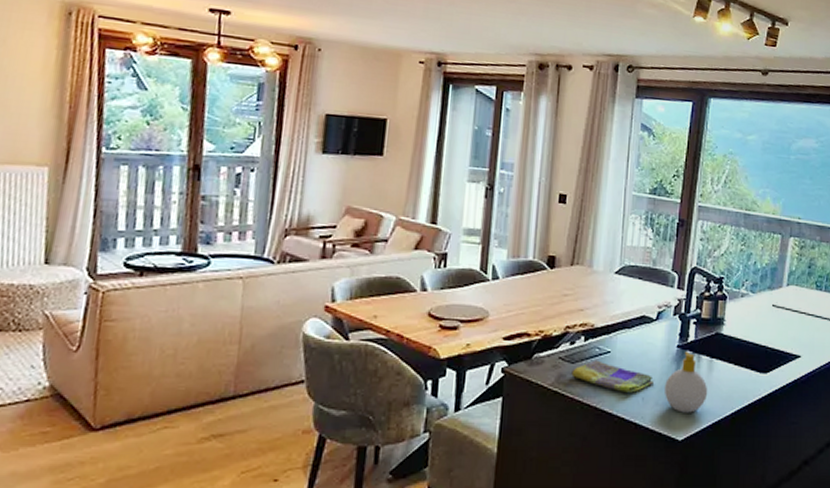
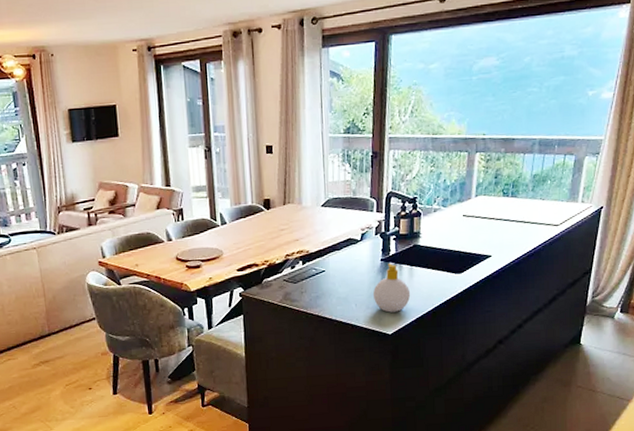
dish towel: present [571,360,654,393] -> none [295,278,364,302]

